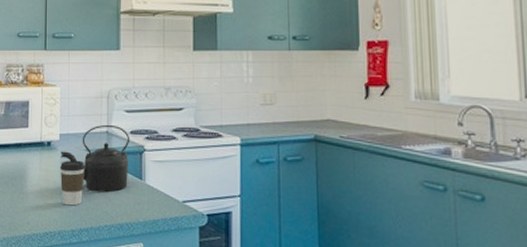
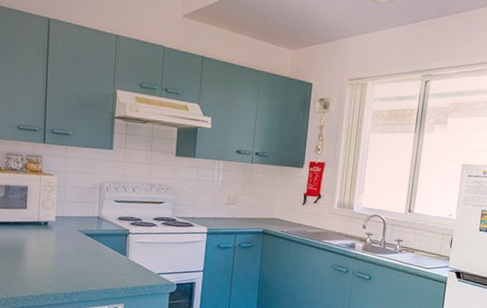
coffee cup: present [59,160,85,206] -> none [55,238,78,274]
kettle: present [61,124,130,192] -> none [56,211,118,264]

